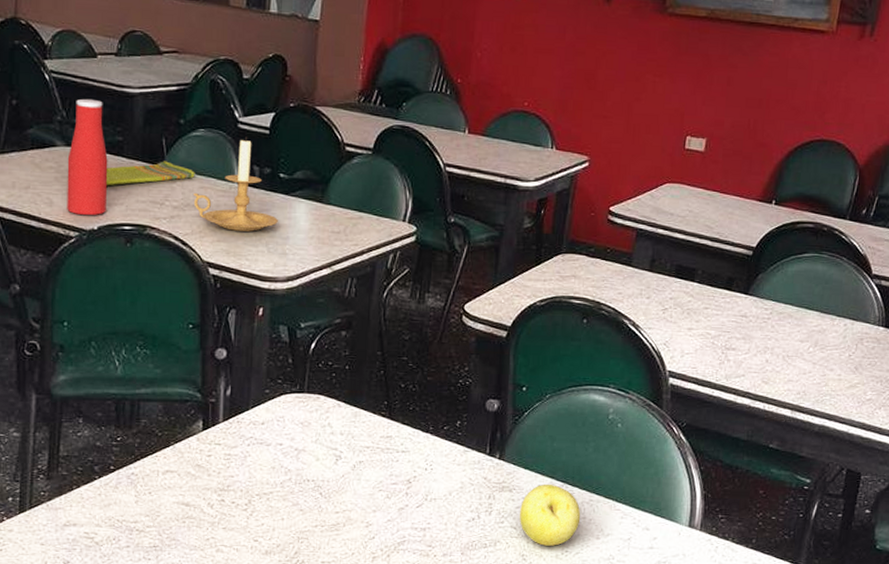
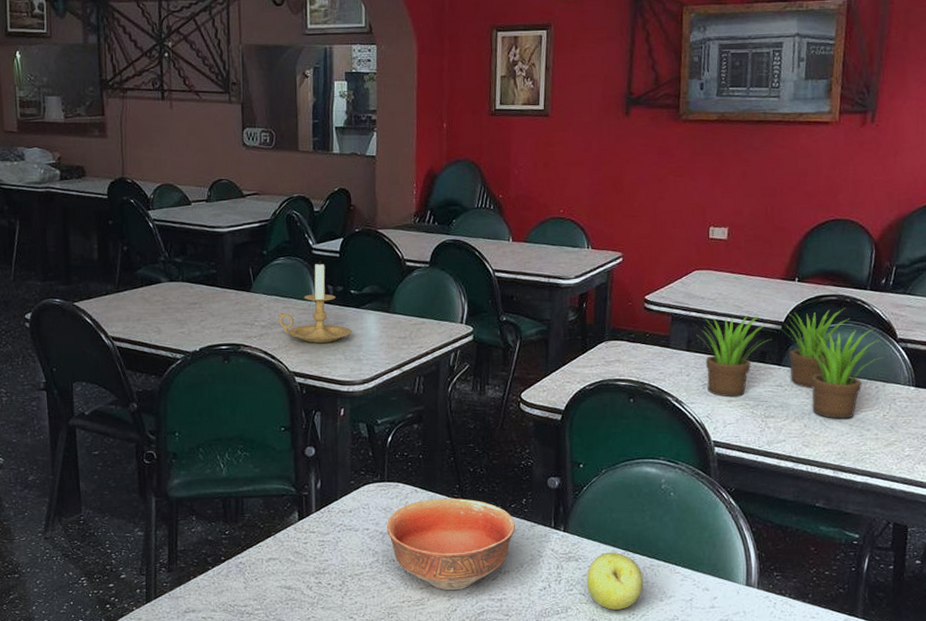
bottle: present [67,98,108,216] -> none [171,240,206,340]
dish towel: present [106,161,195,185] -> none [204,287,279,312]
bowl: none [303,414,446,517] -> present [387,498,515,591]
plant: none [658,235,858,356] -> present [692,307,885,419]

